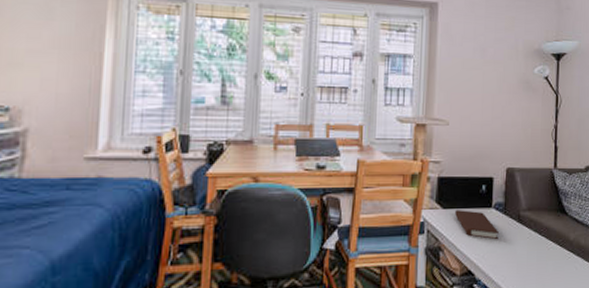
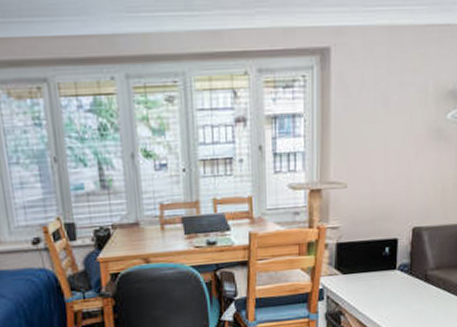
book: present [455,210,499,240] -> none [356,273,404,301]

